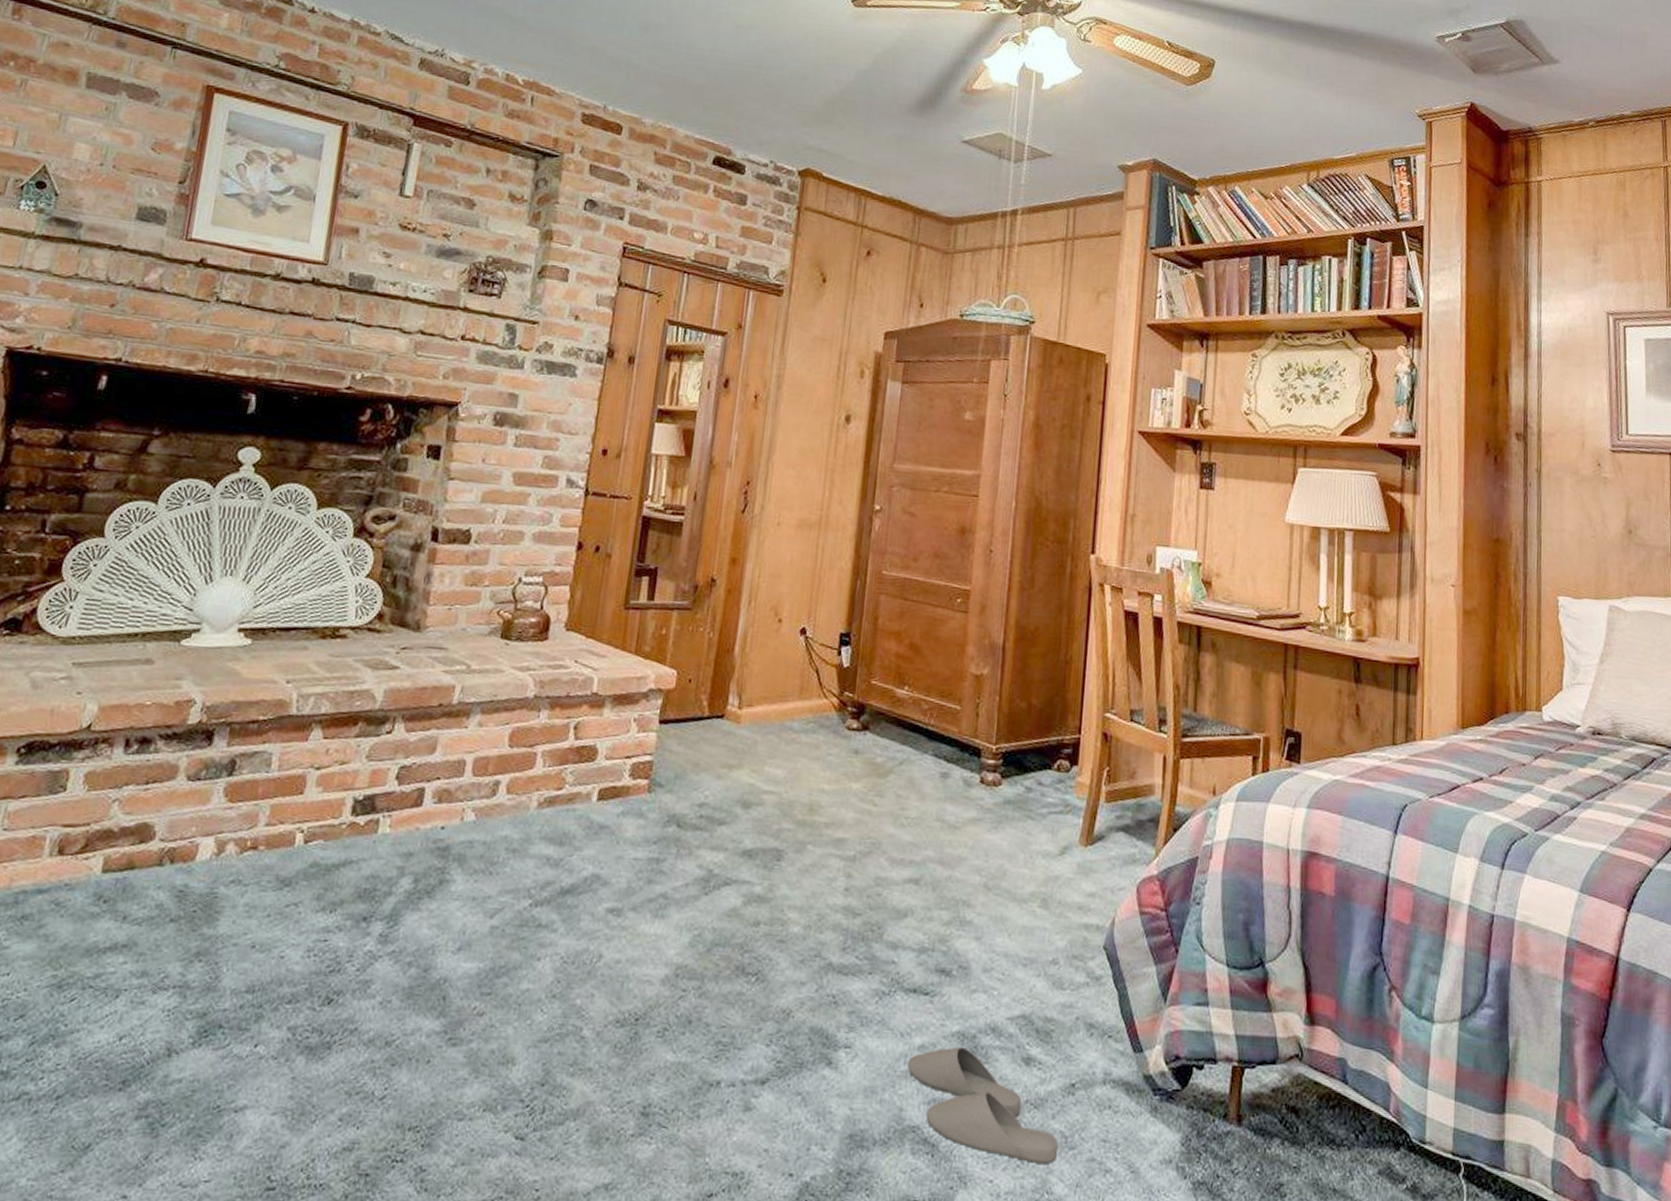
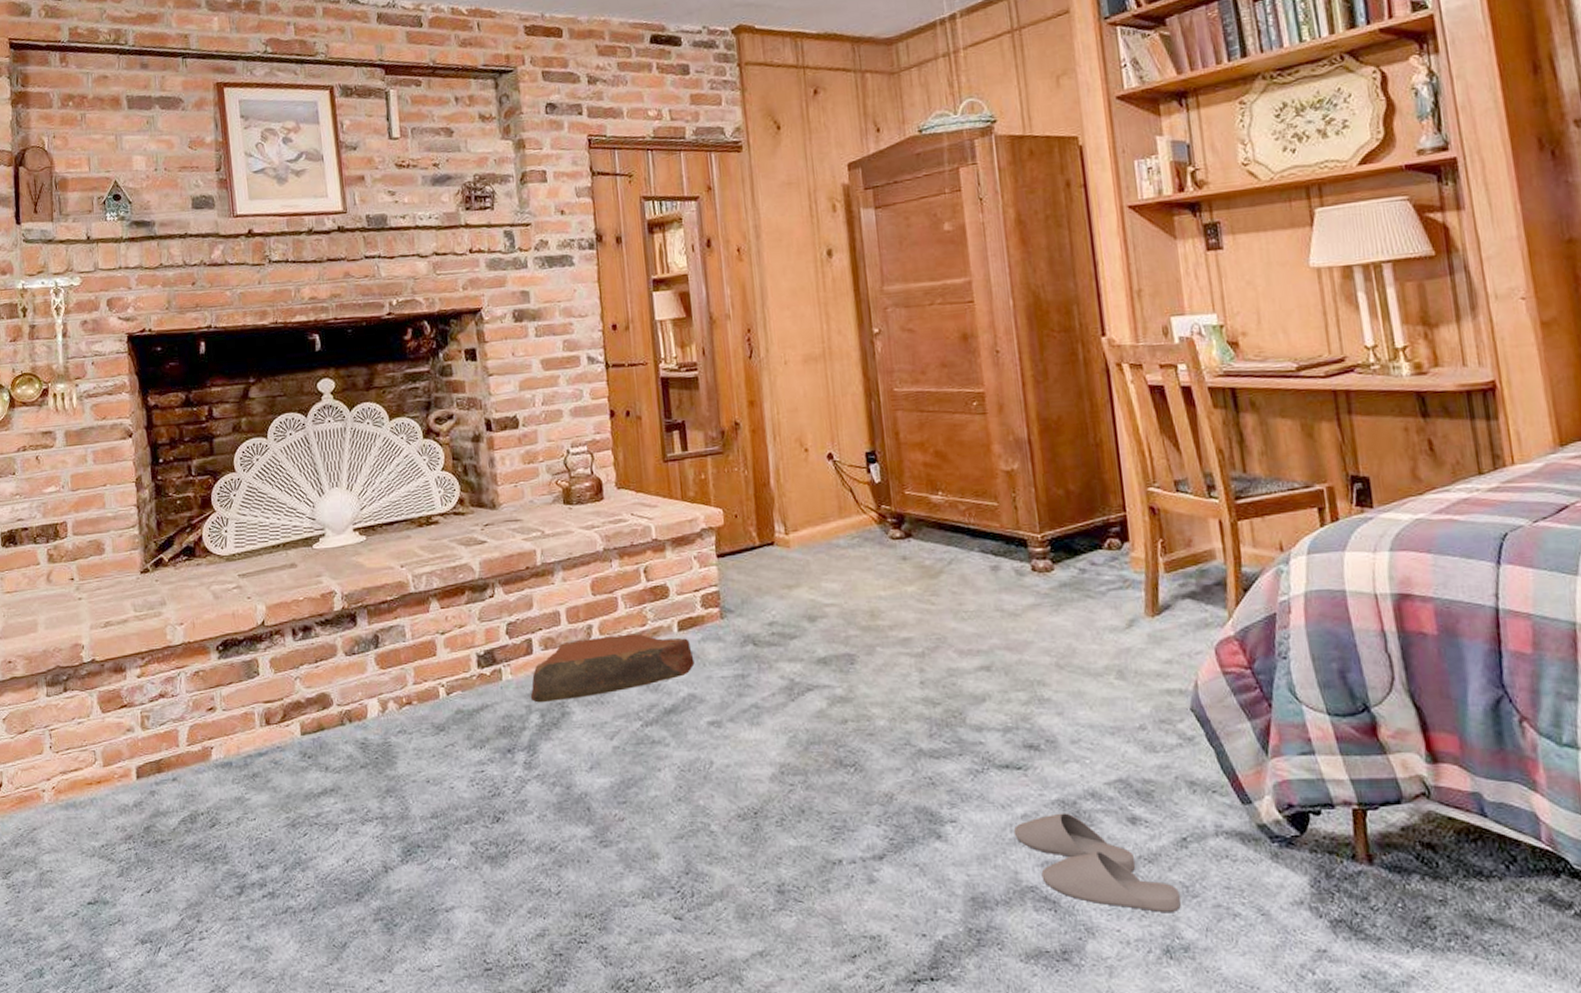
log: none [406,796,608,866] -> present [530,633,695,703]

